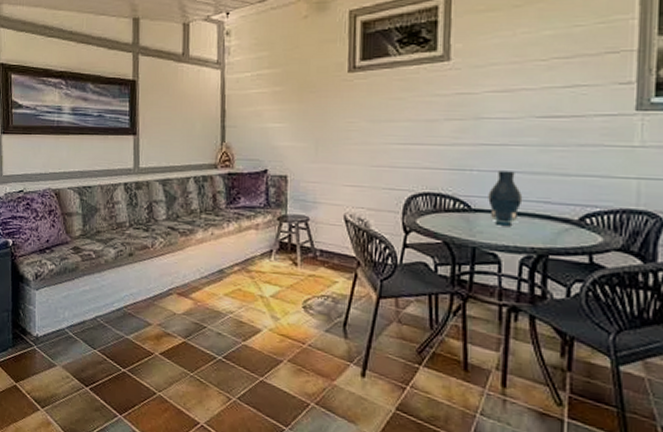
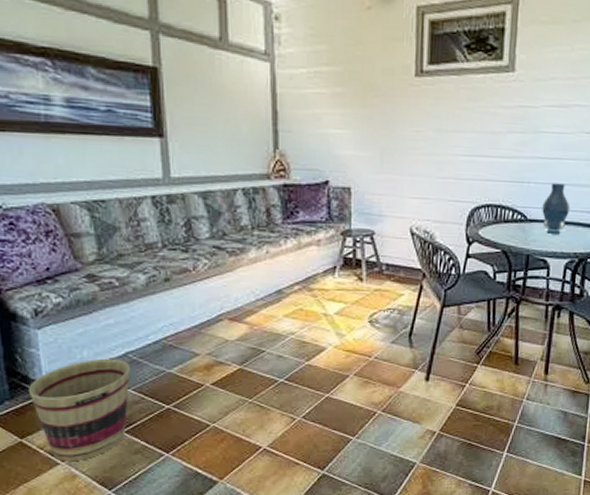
basket: none [25,319,98,410] -> present [29,358,130,462]

